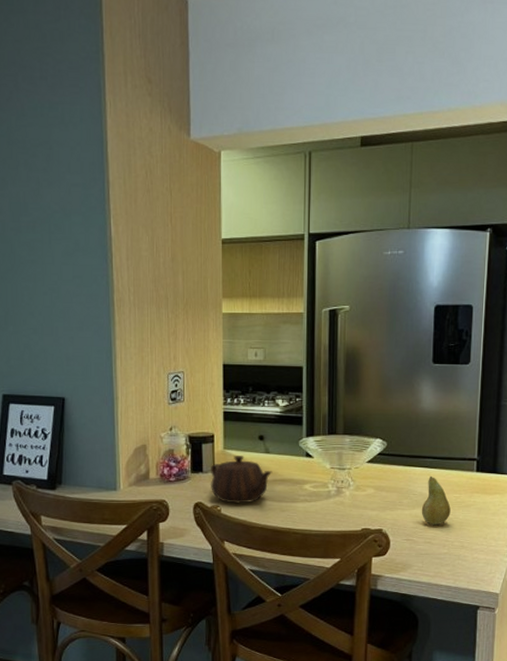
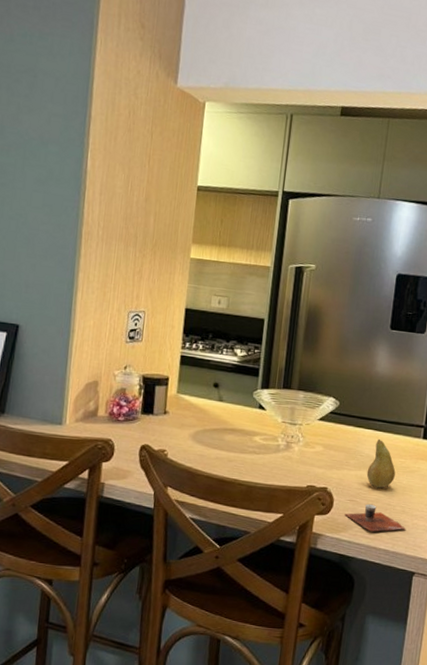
teapot: present [211,456,273,504] -> none [159,401,224,450]
cup: none [402,541,467,569] -> present [345,503,407,532]

